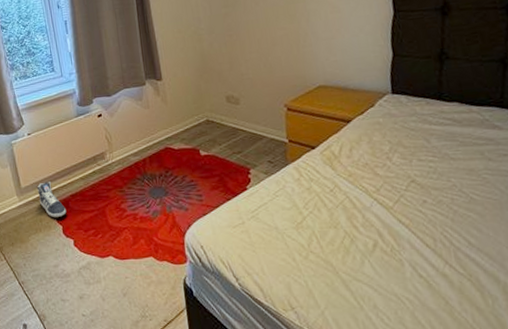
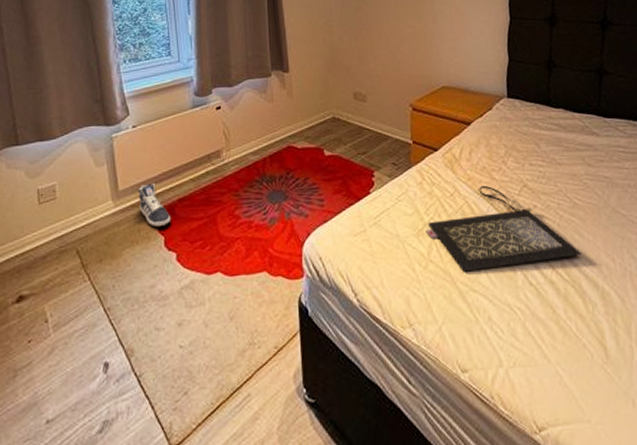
clutch bag: none [305,181,480,263] -> present [425,185,582,272]

